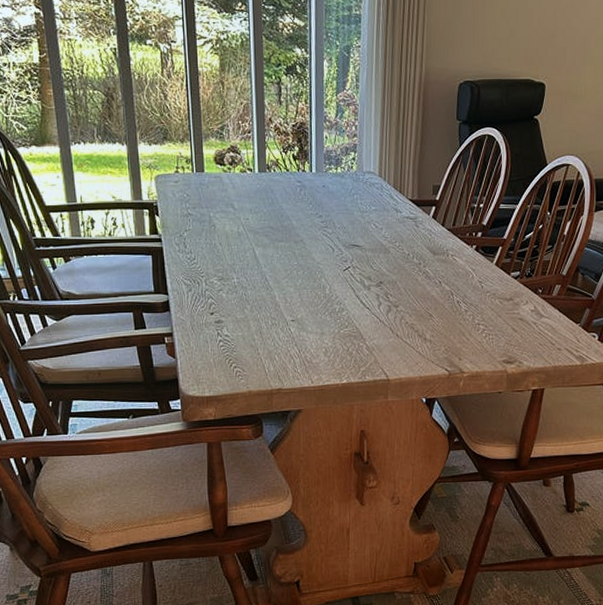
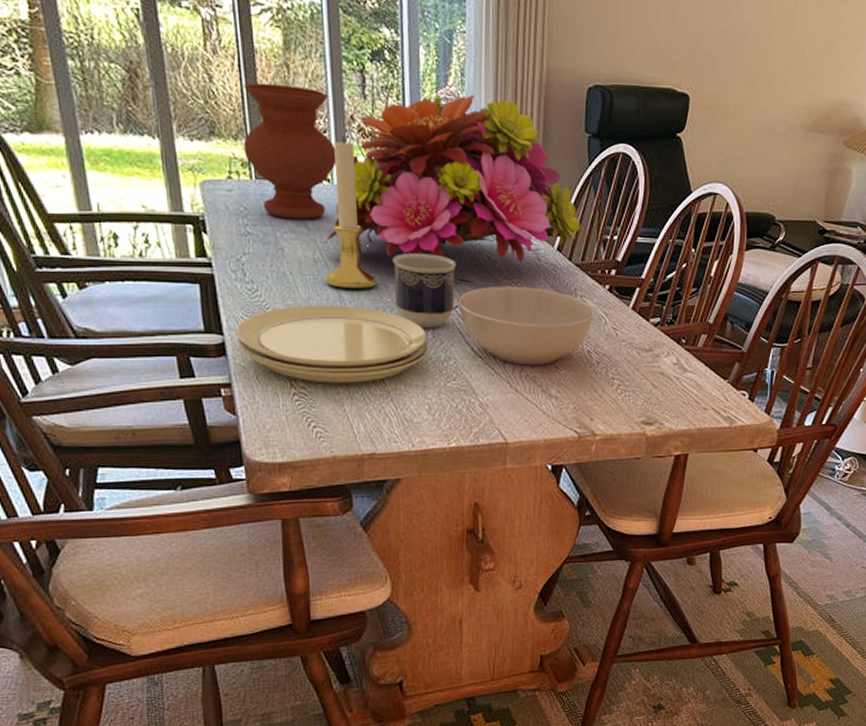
plate: none [178,268,326,332] -> present [236,305,429,383]
vase: none [188,97,258,202] -> present [243,82,337,220]
candle holder: none [247,134,286,255] -> present [326,136,377,289]
flower bouquet: none [248,95,453,231] -> present [326,94,581,264]
cup: none [299,225,350,286] -> present [392,253,457,329]
bowl: none [350,248,464,315] -> present [457,286,595,365]

